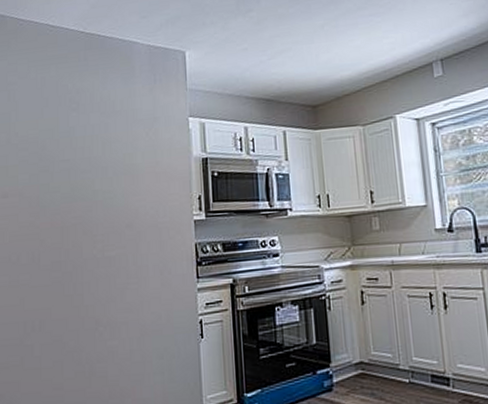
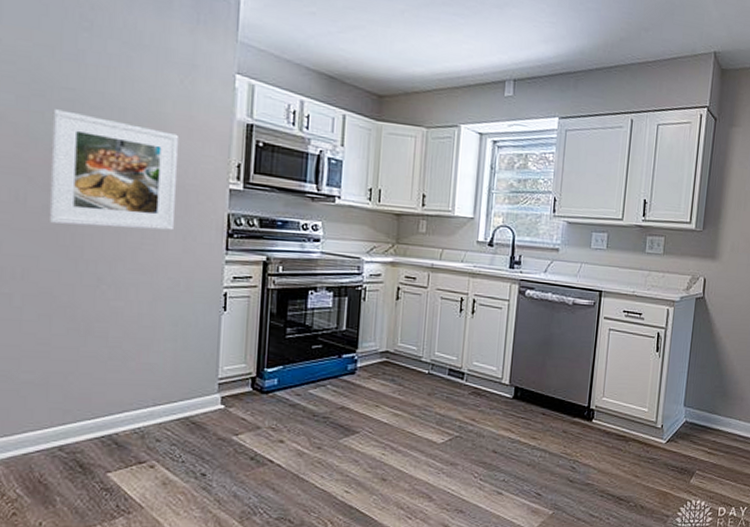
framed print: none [55,178,153,277] -> present [48,109,180,231]

